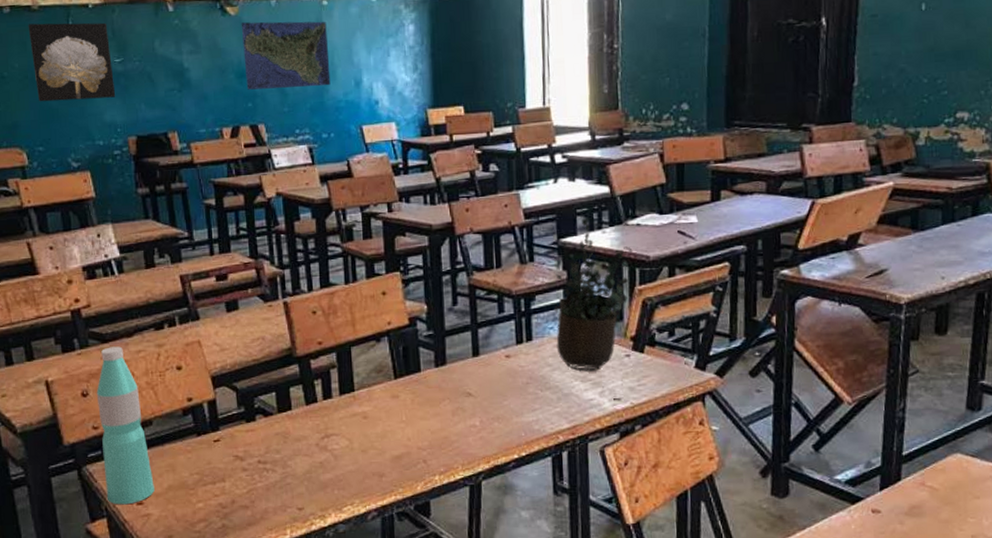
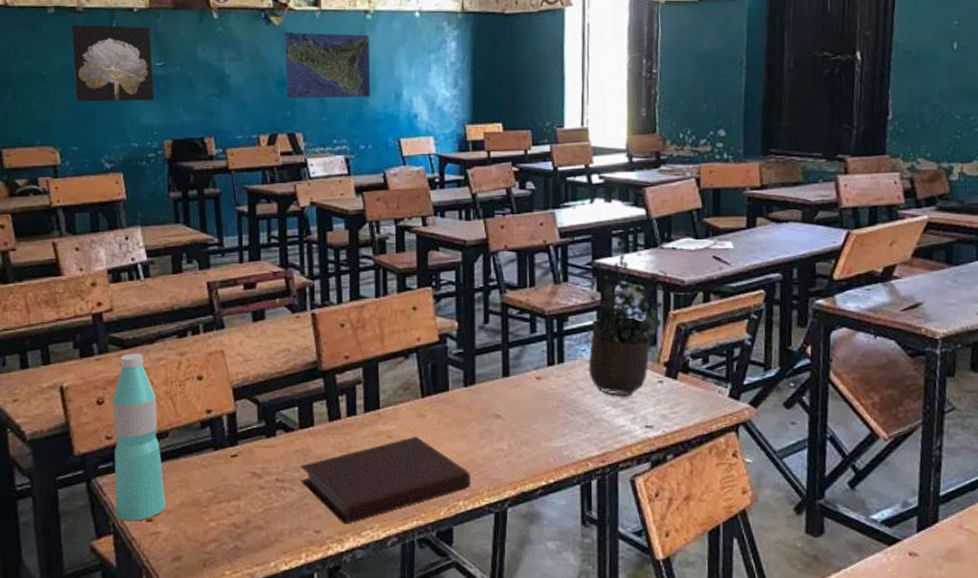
notebook: none [280,417,446,501] -> present [300,437,471,524]

